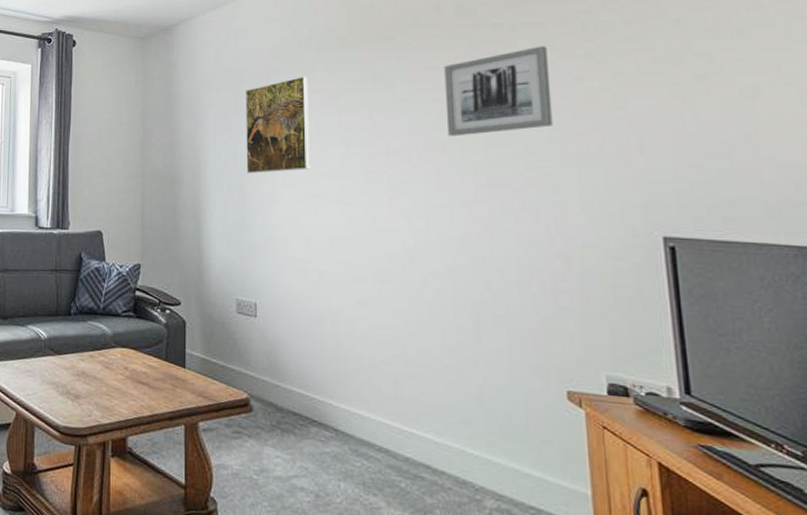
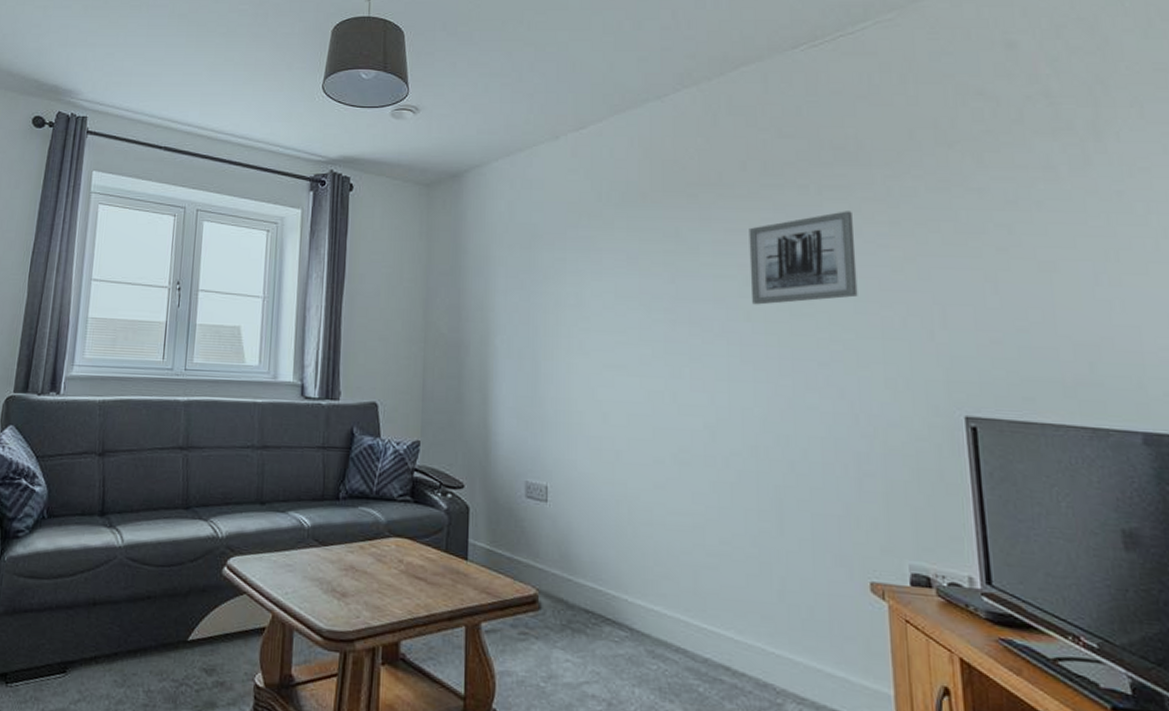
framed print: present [246,75,311,174] -> none [539,233,608,341]

